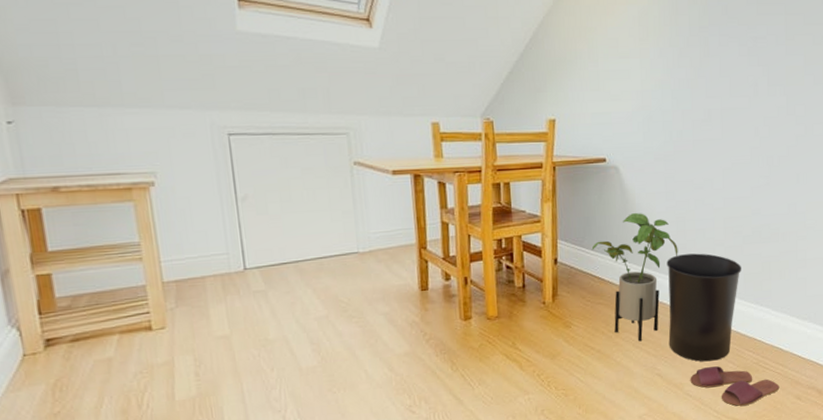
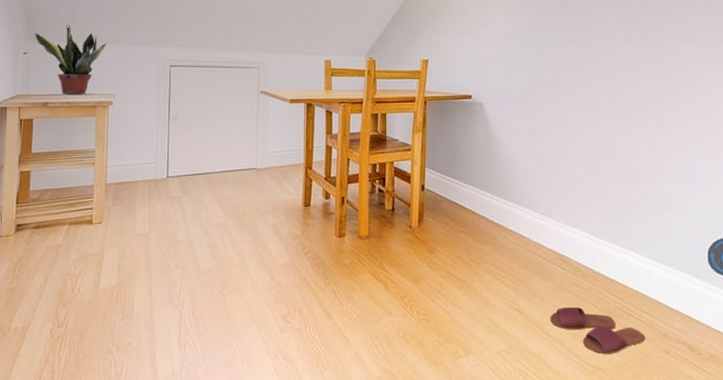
potted plant: none [19,83,134,175] -> present [35,25,108,94]
house plant: present [591,213,678,342] -> none [456,147,538,274]
waste bin: present [667,253,741,362] -> none [527,189,602,301]

